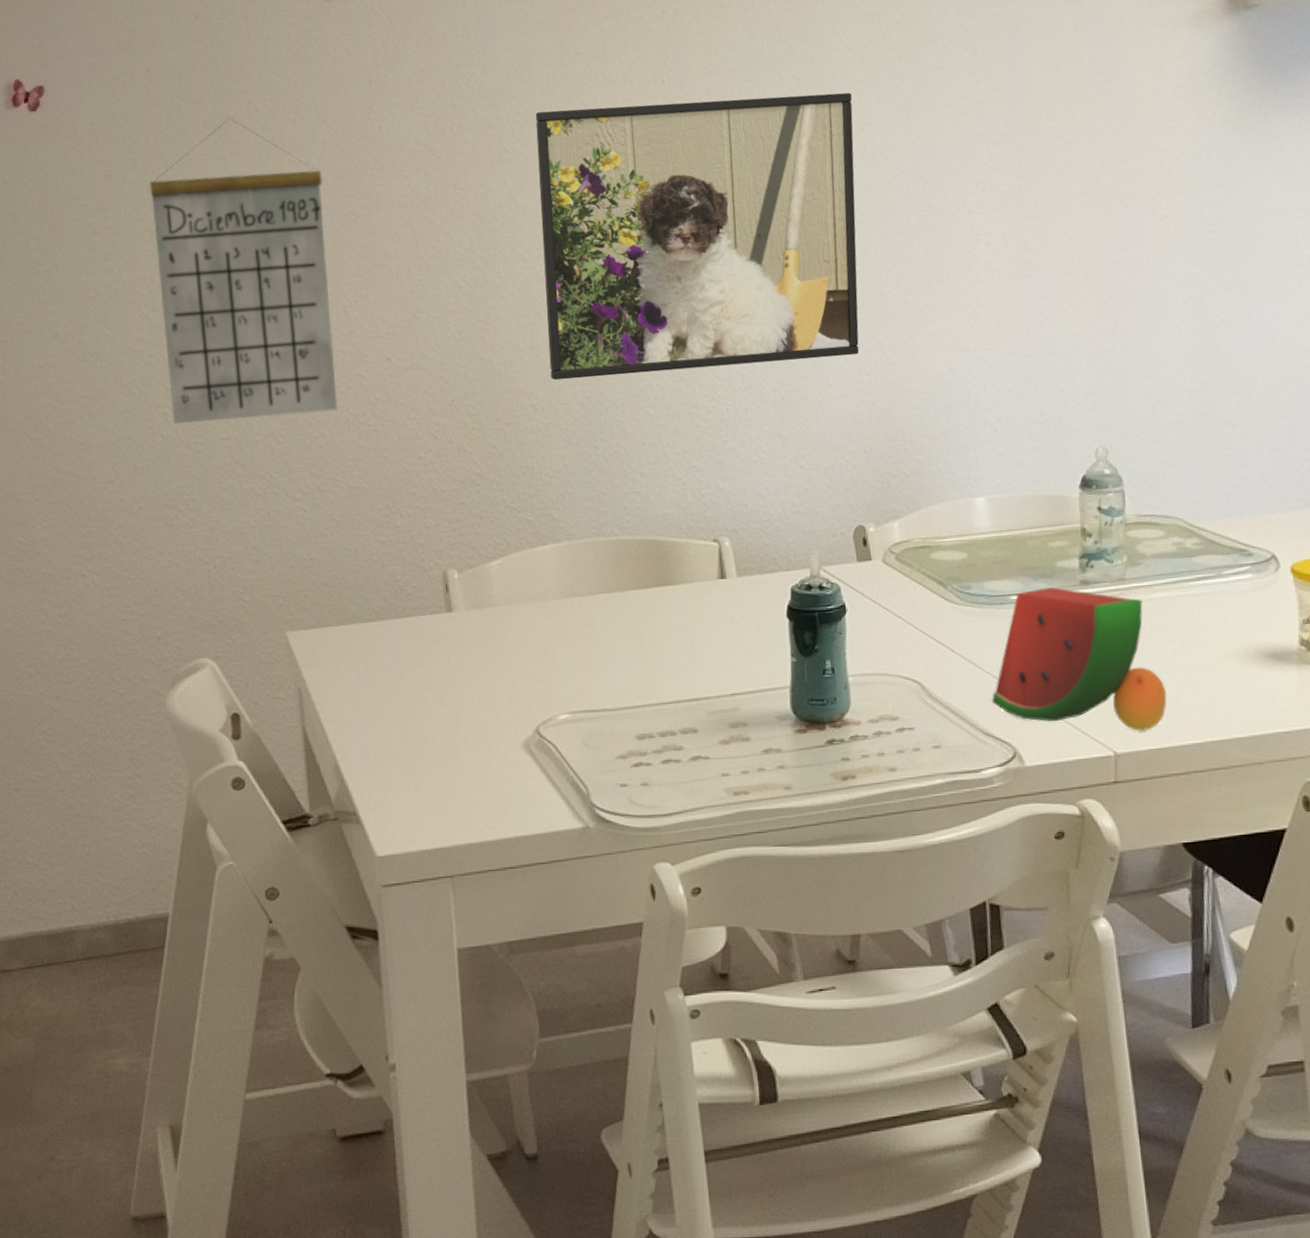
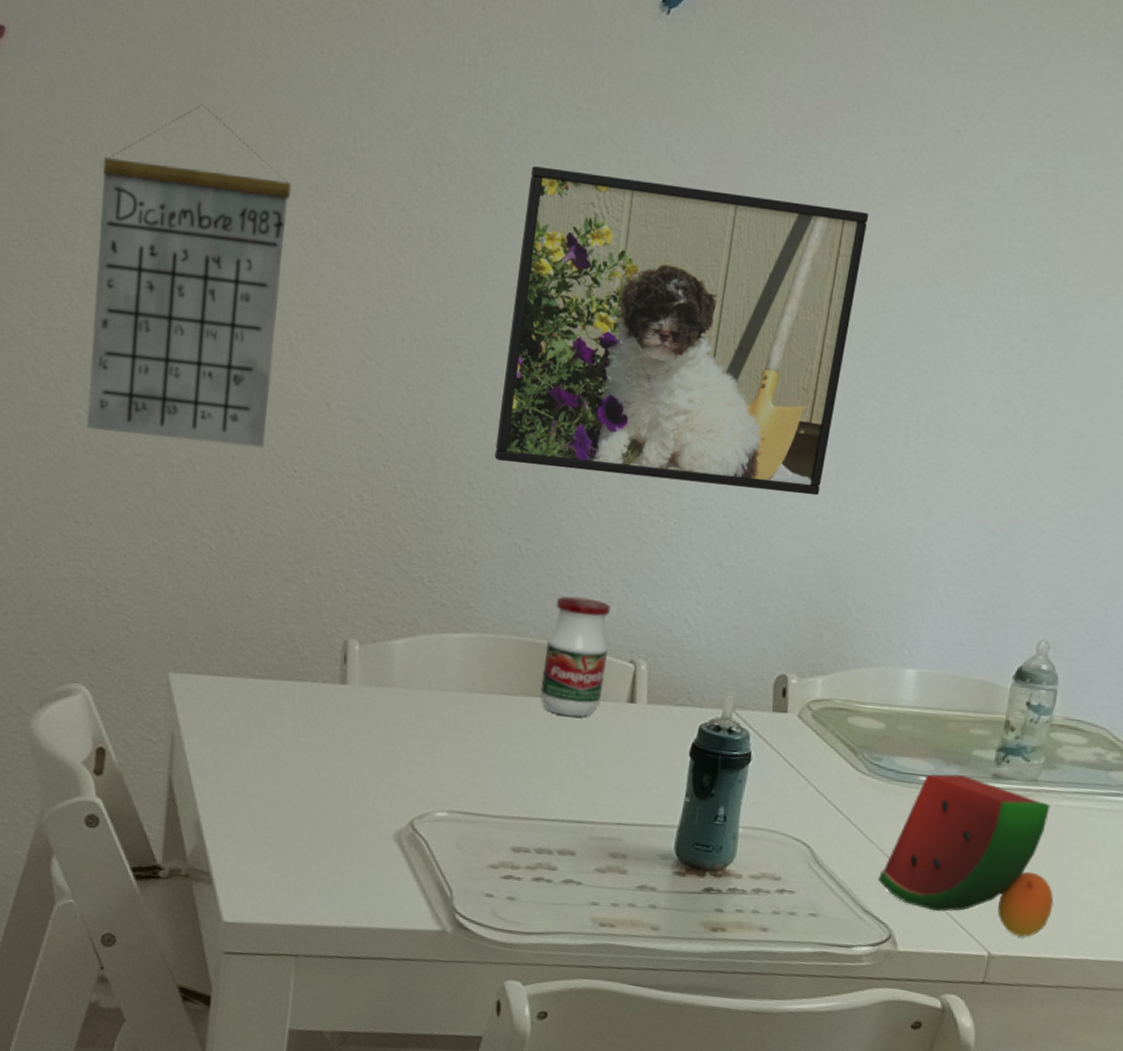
jar: none [632,489,693,603] -> present [540,596,610,717]

